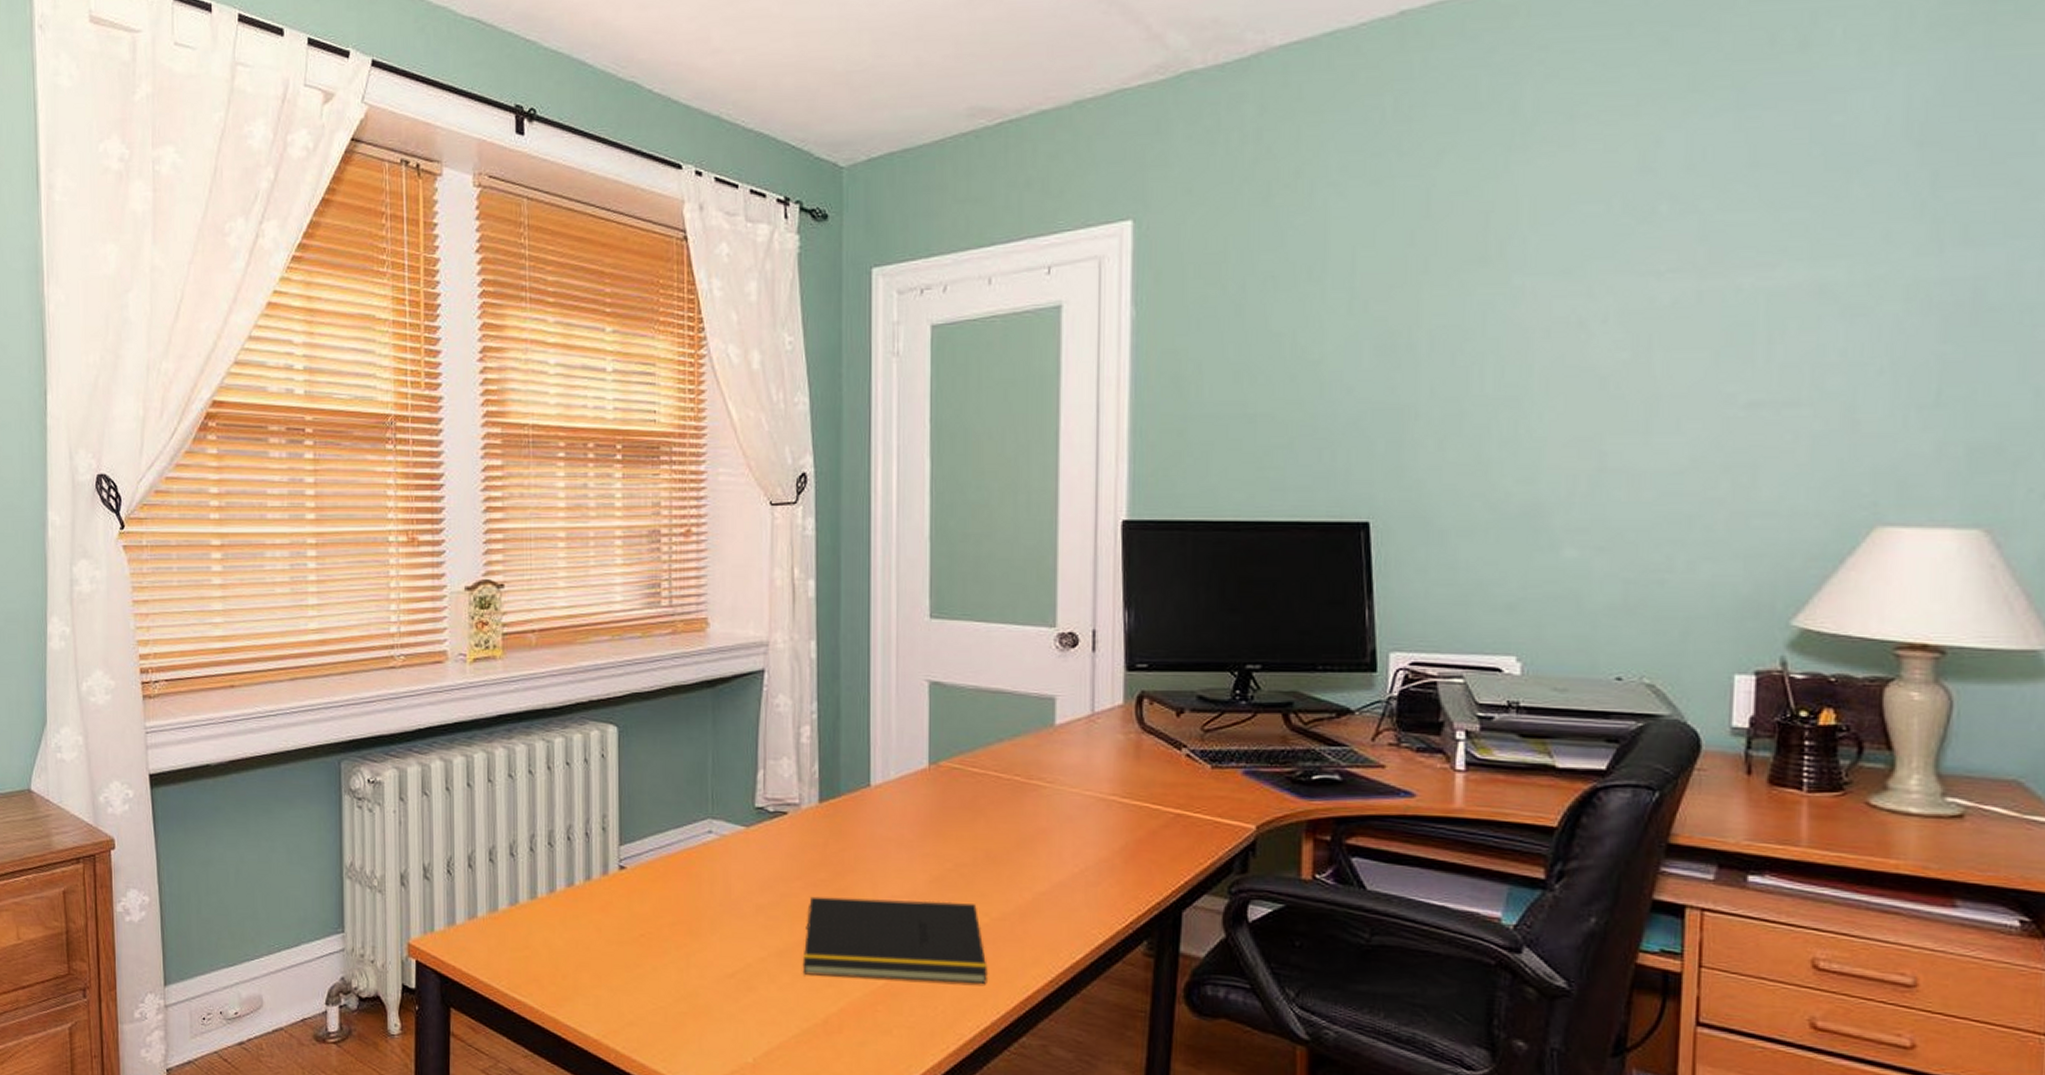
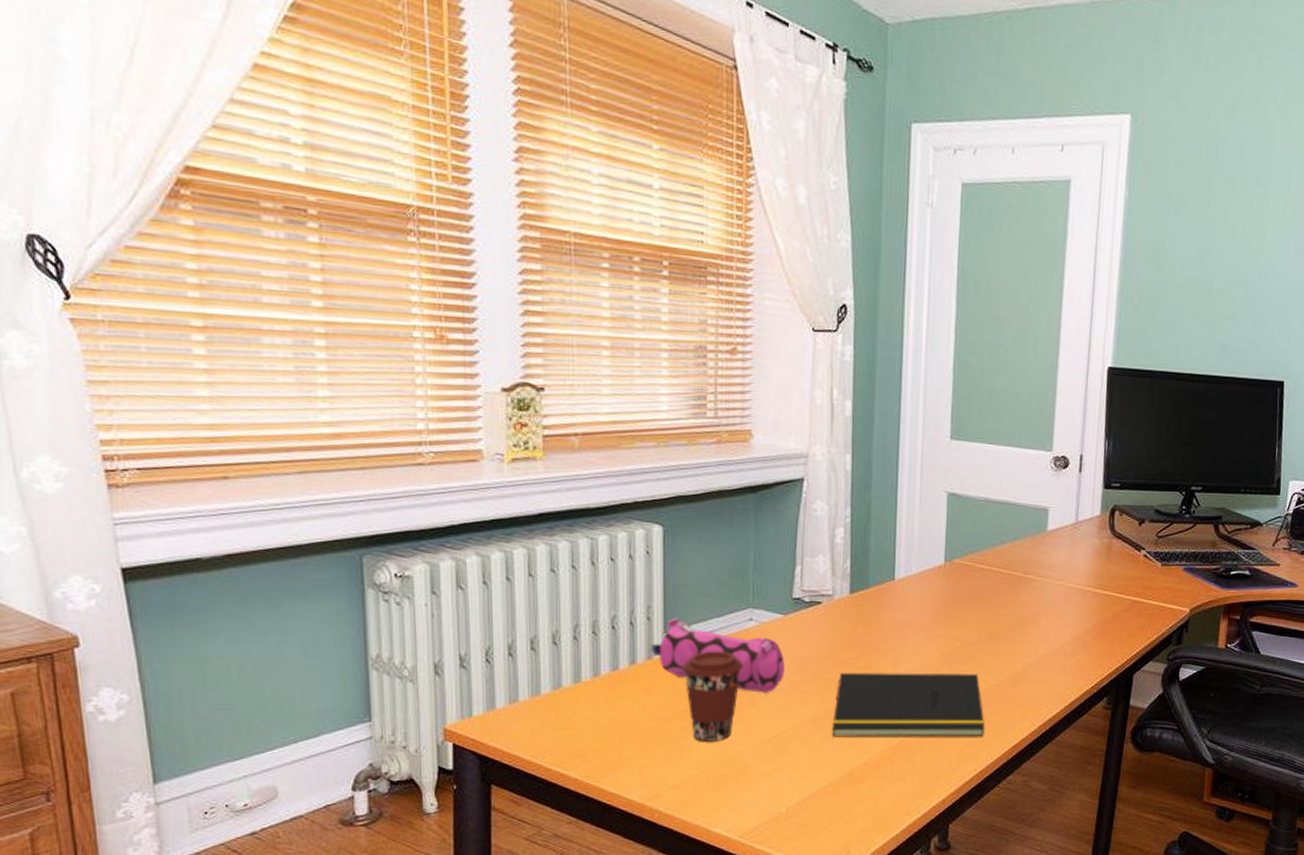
pencil case: none [607,828,748,918] -> present [651,618,785,693]
coffee cup: none [638,867,703,973] -> present [681,651,743,742]

